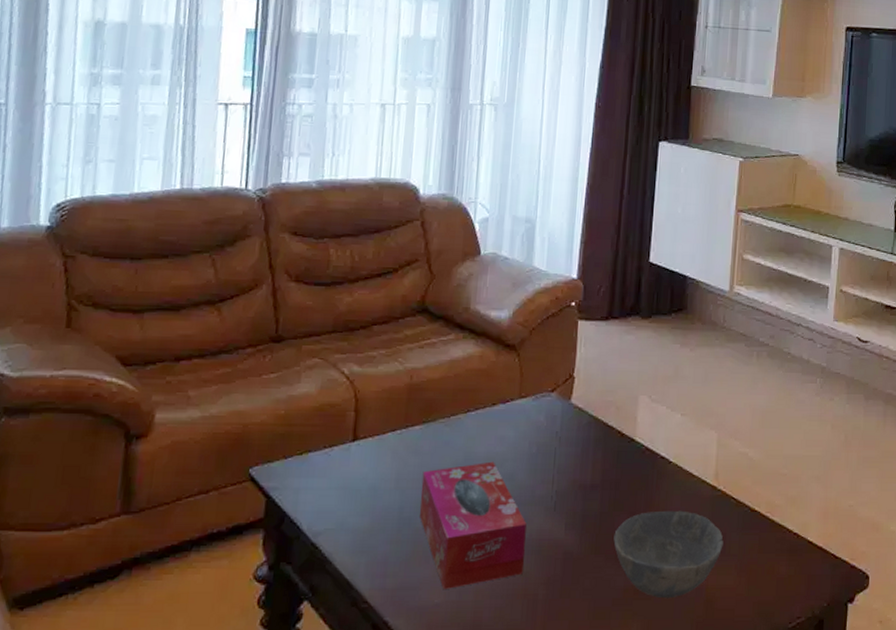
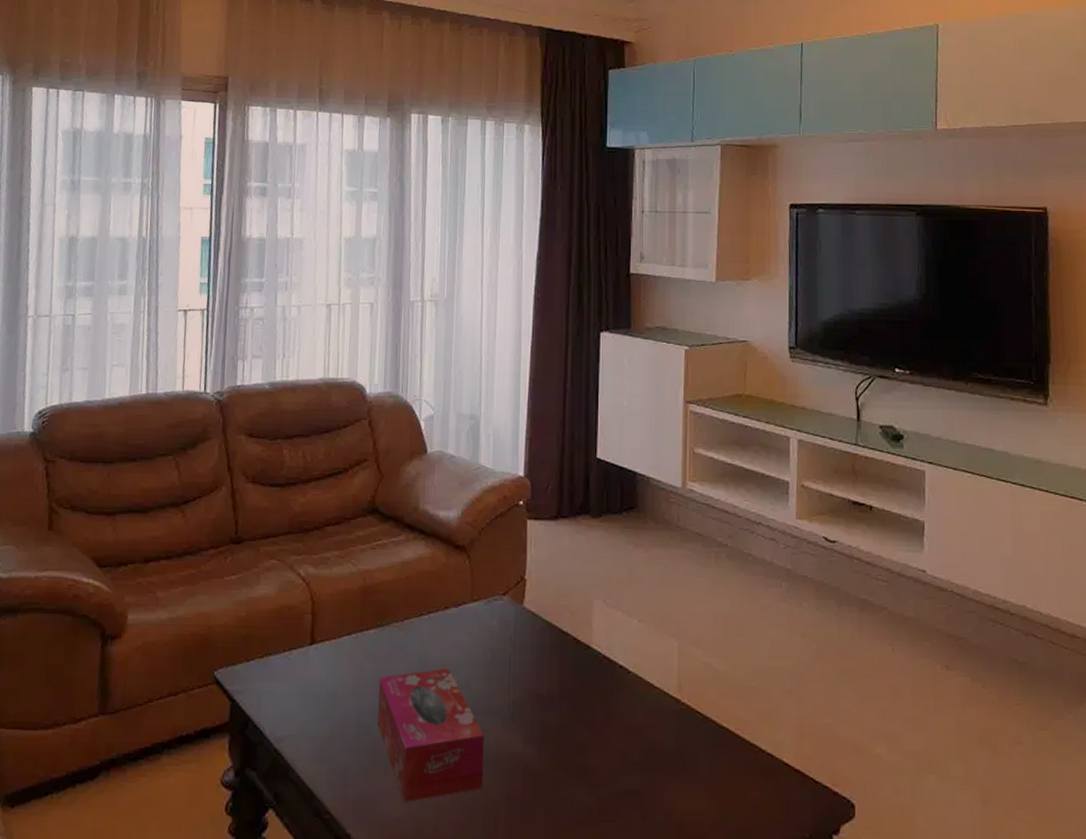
bowl: present [613,510,724,599] -> none [574,724,691,822]

